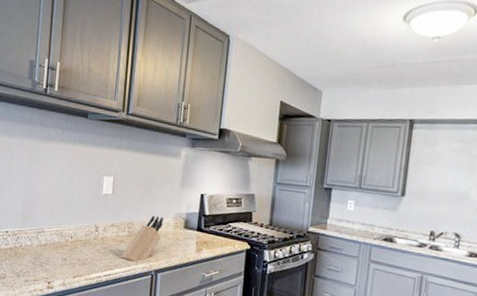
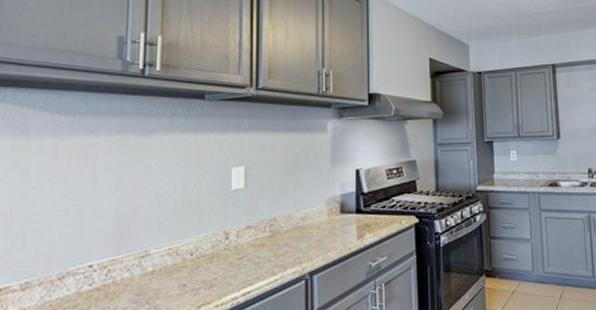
knife block: present [121,215,163,262] -> none [264,204,314,268]

